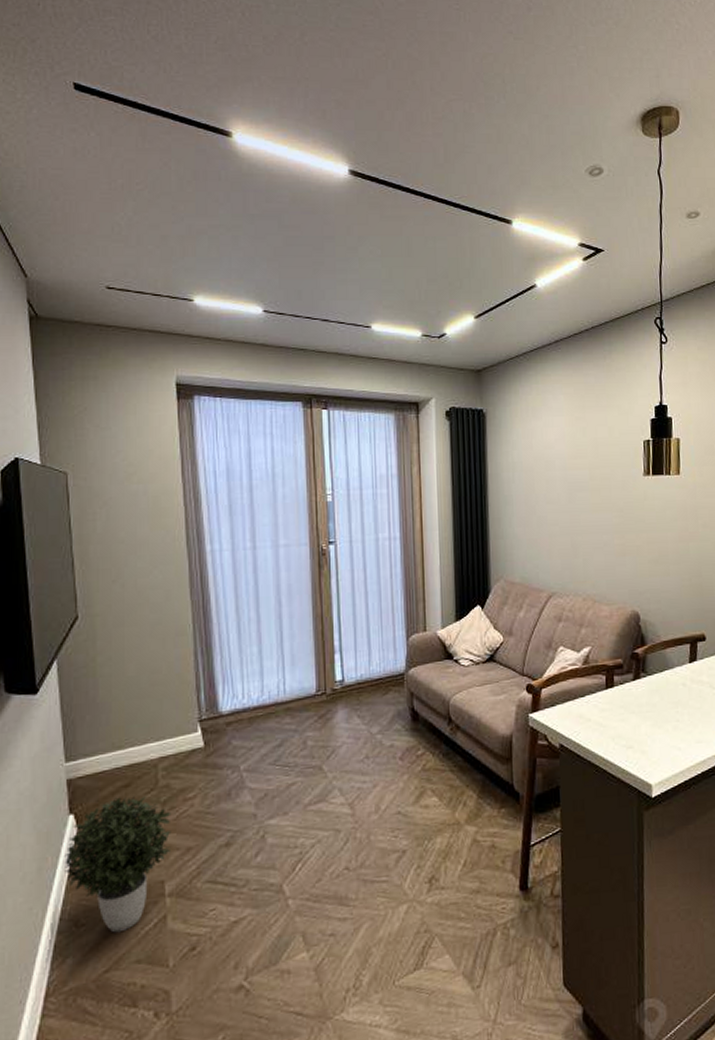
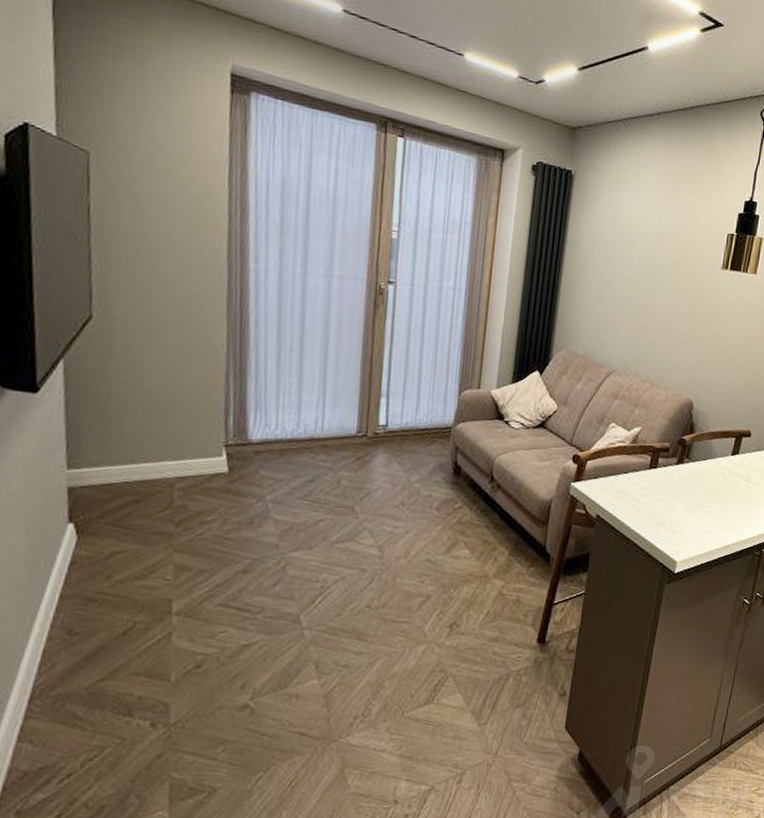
potted plant: present [64,796,172,933] -> none [59,512,186,645]

